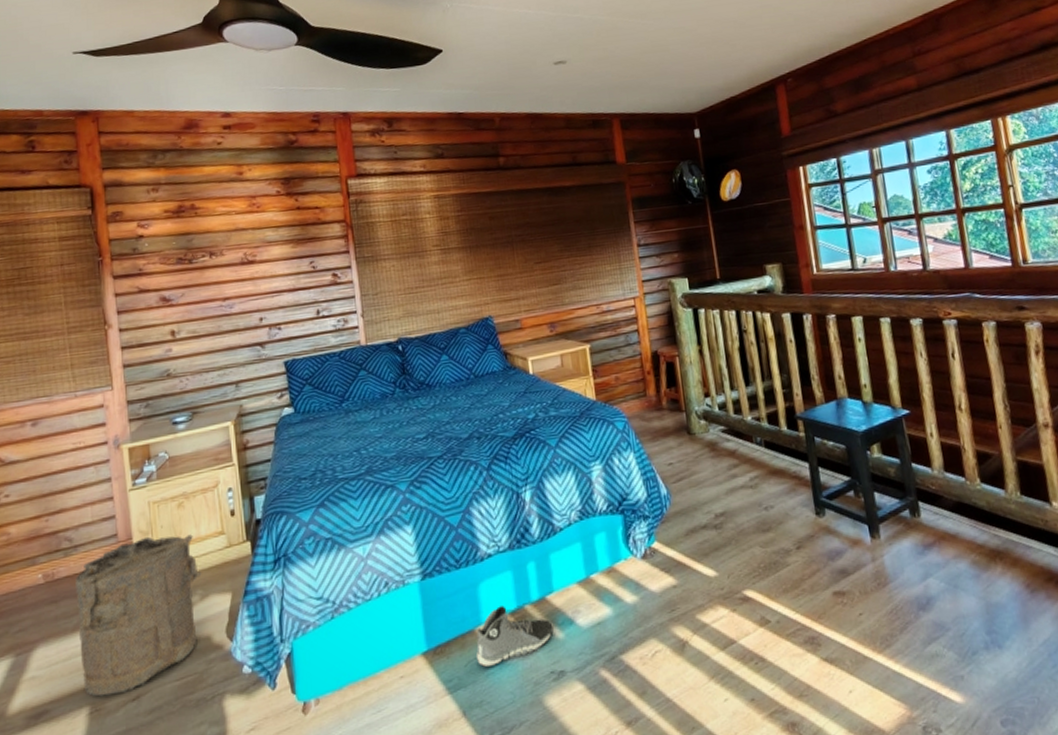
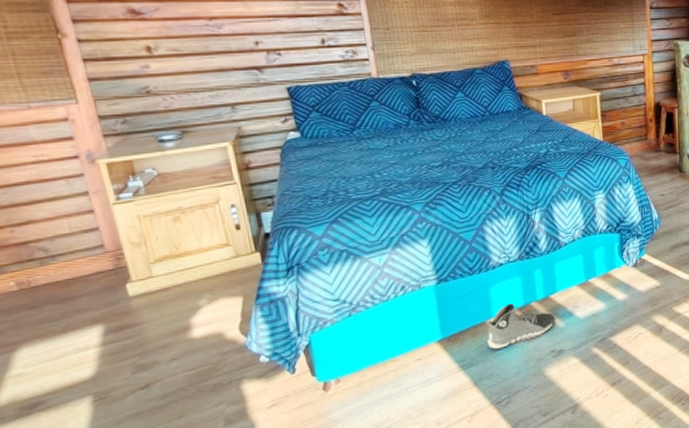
laundry hamper: present [75,534,202,697] -> none [57,246,209,387]

